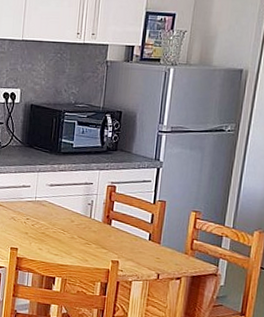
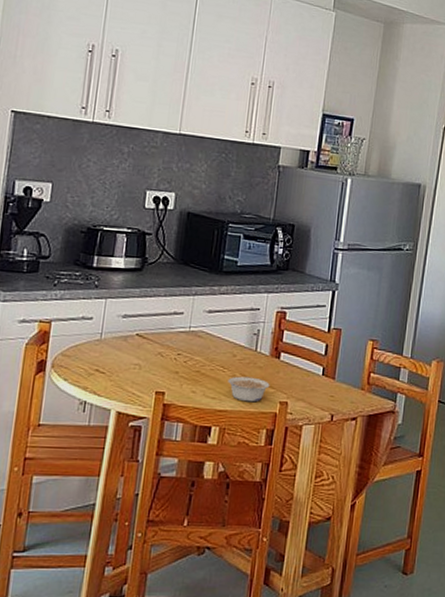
legume: none [68,238,103,260] -> present [228,376,270,402]

